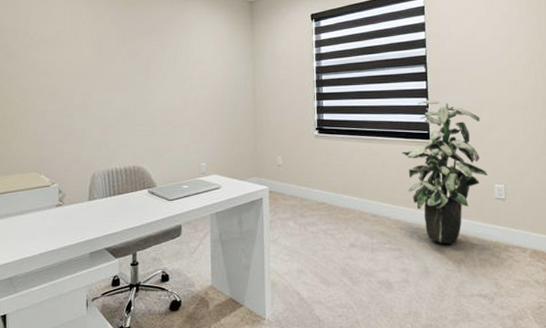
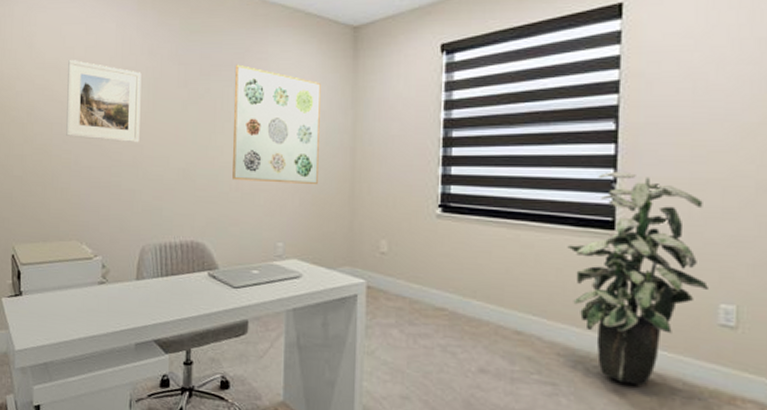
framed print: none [24,24,88,91] -> present [66,59,142,143]
wall art: none [164,28,230,118] -> present [232,64,321,184]

